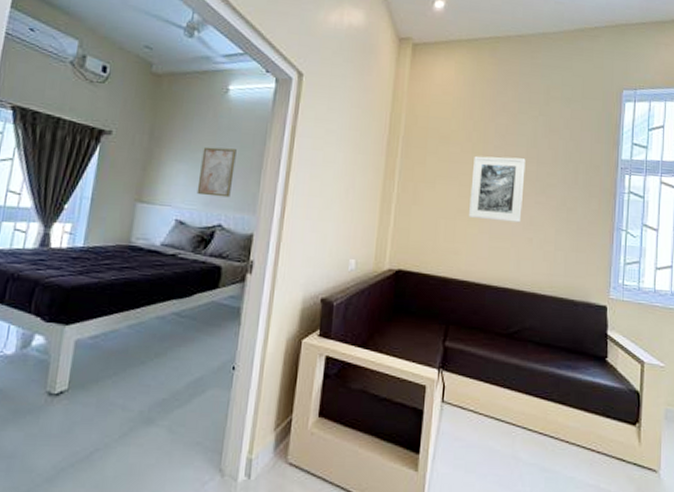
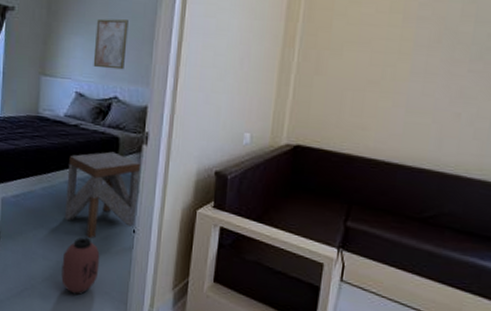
lantern: none [143,379,193,451] -> present [61,237,100,296]
side table: none [152,282,243,380] -> present [64,151,140,238]
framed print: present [469,155,526,223] -> none [382,16,460,95]

